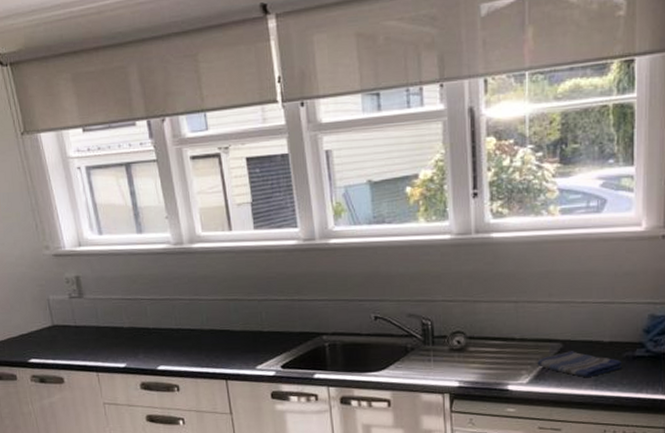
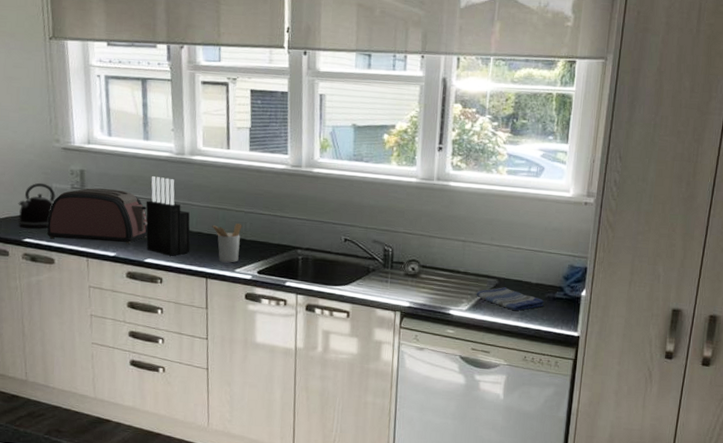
kettle: none [17,296,54,348] -> present [18,182,56,229]
toaster: none [50,293,157,357] -> present [47,188,148,245]
knife block: none [149,272,204,360] -> present [146,176,191,256]
utensil holder: none [224,313,258,360] -> present [212,223,242,263]

